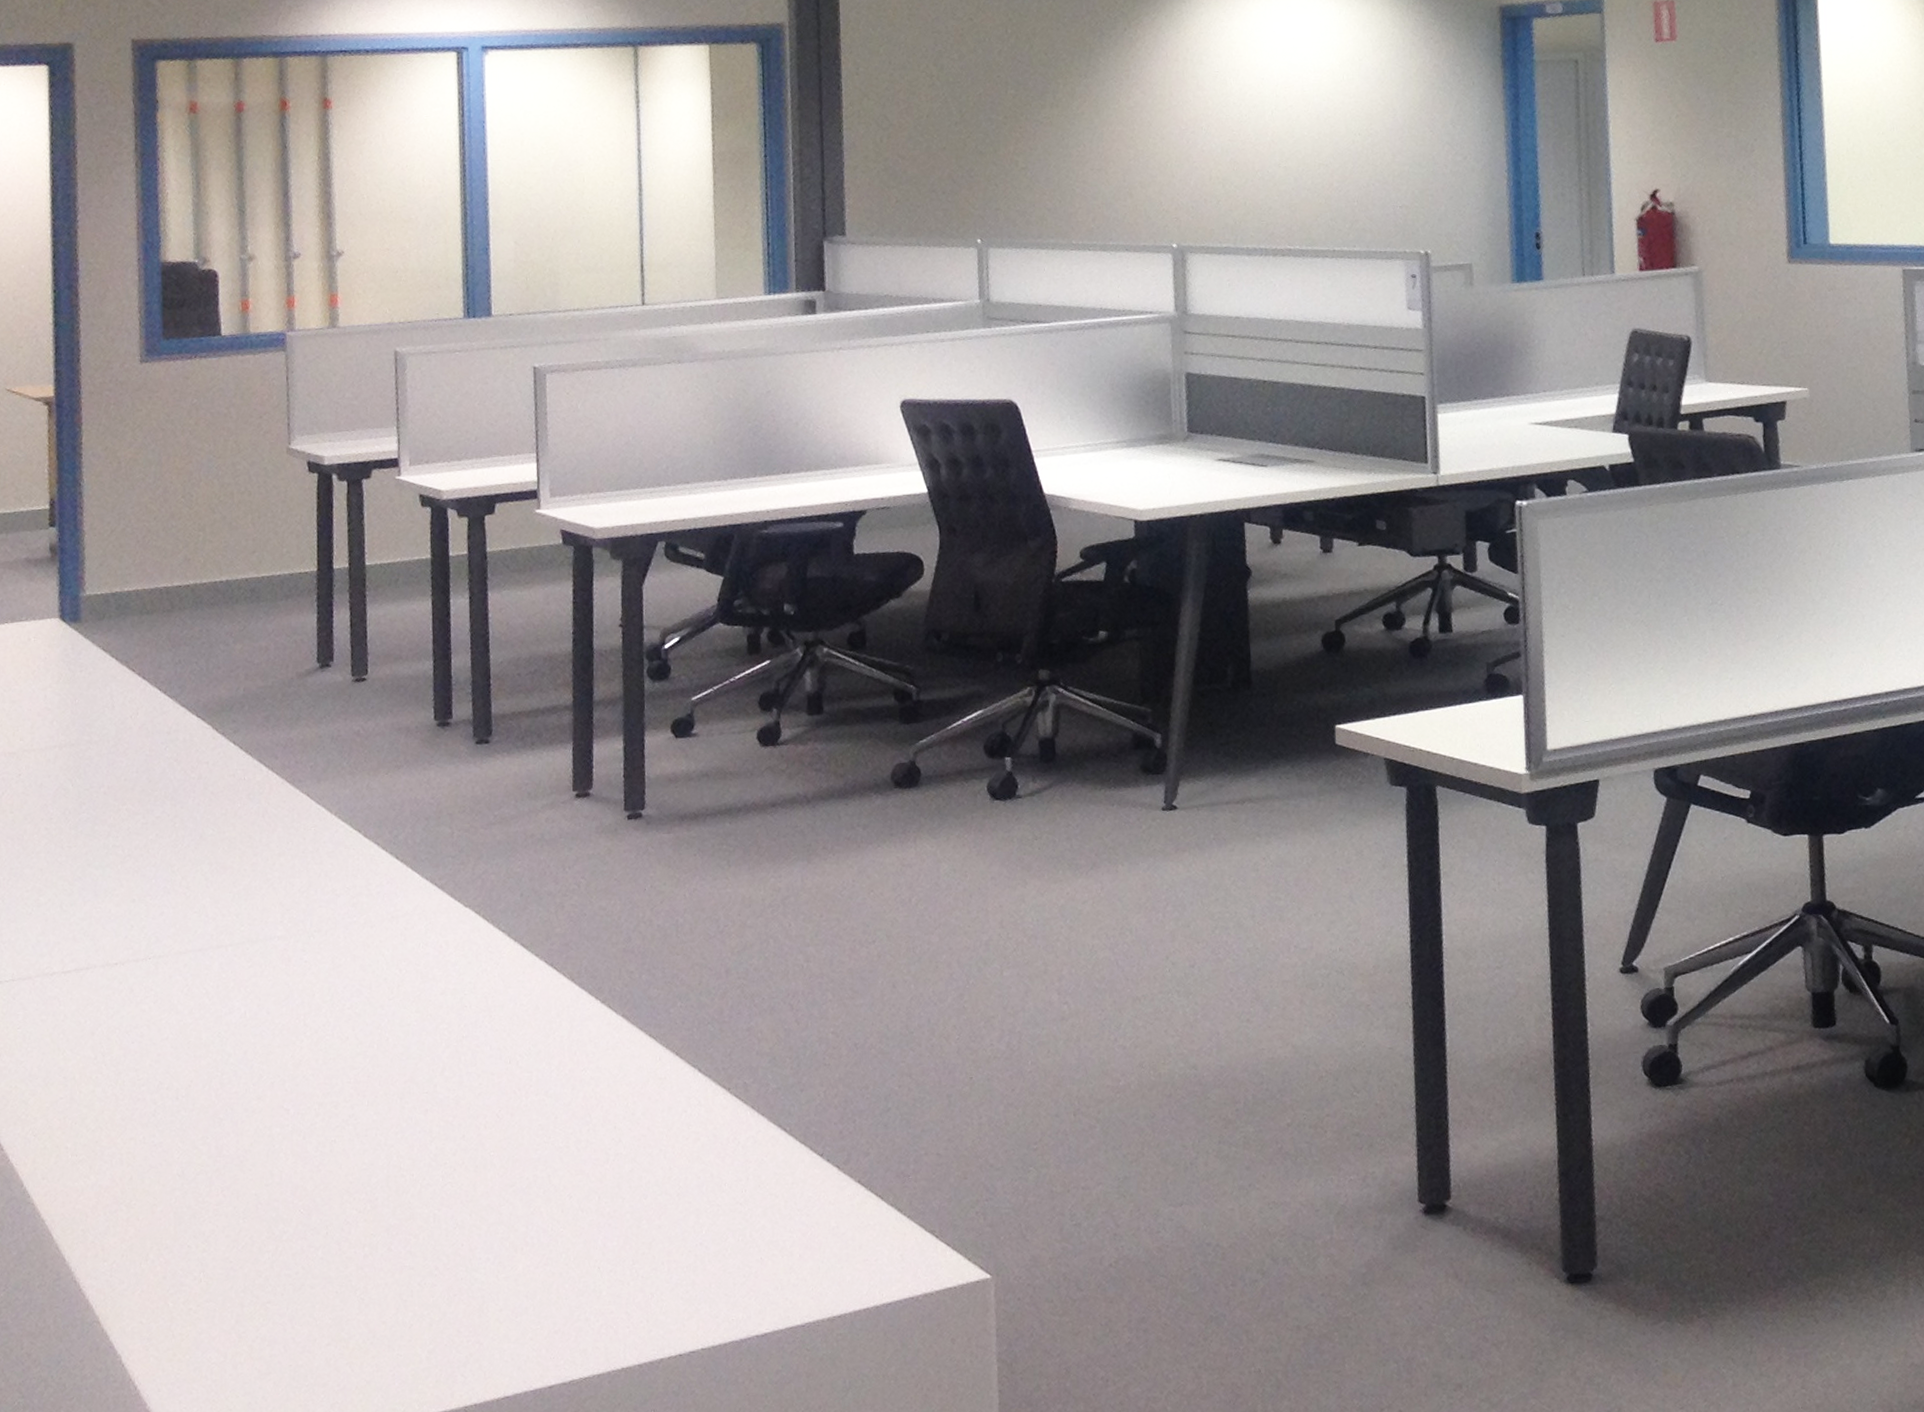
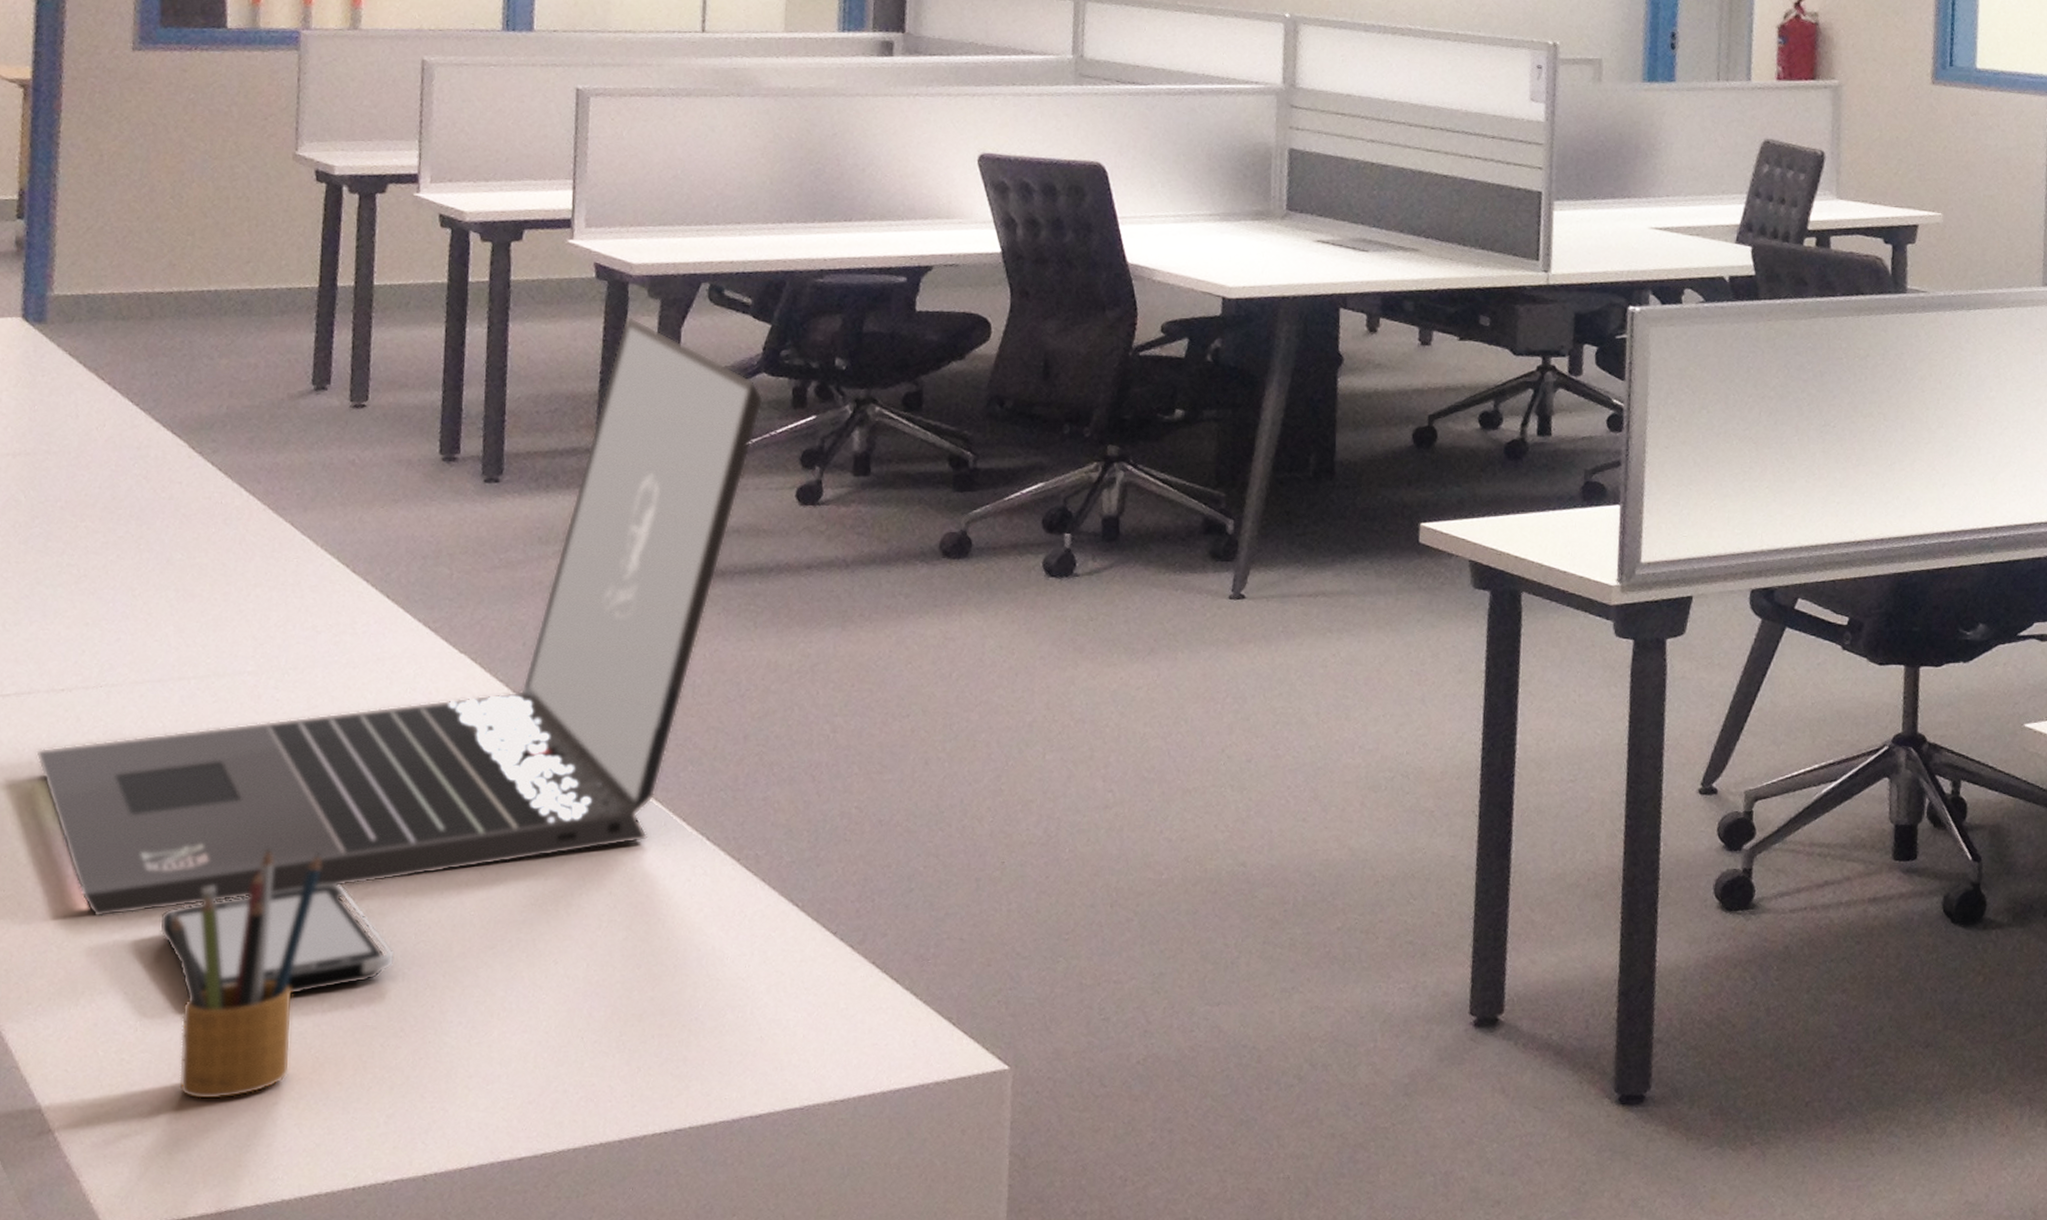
laptop: none [97,578,721,1177] -> present [36,316,763,918]
smartphone: none [214,1132,426,1243] -> present [159,883,396,995]
pencil box: none [226,1103,354,1344] -> present [172,849,321,1100]

